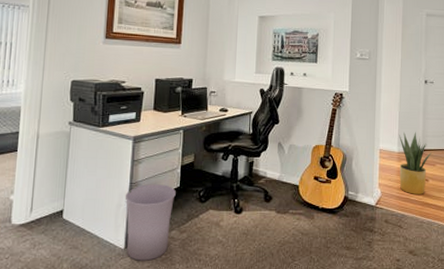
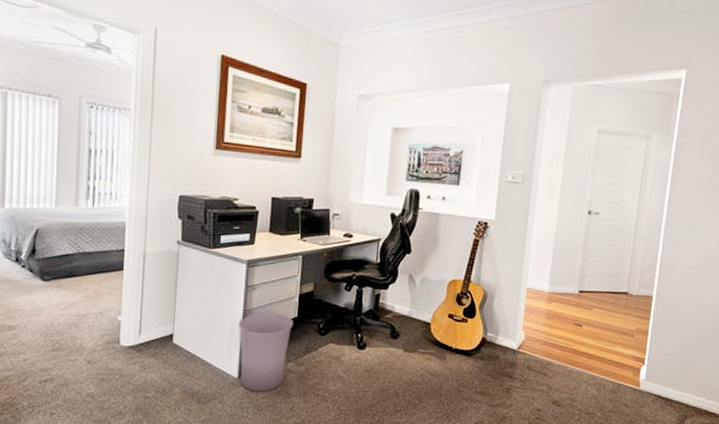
planter: present [399,132,432,194] -> none [547,270,590,341]

